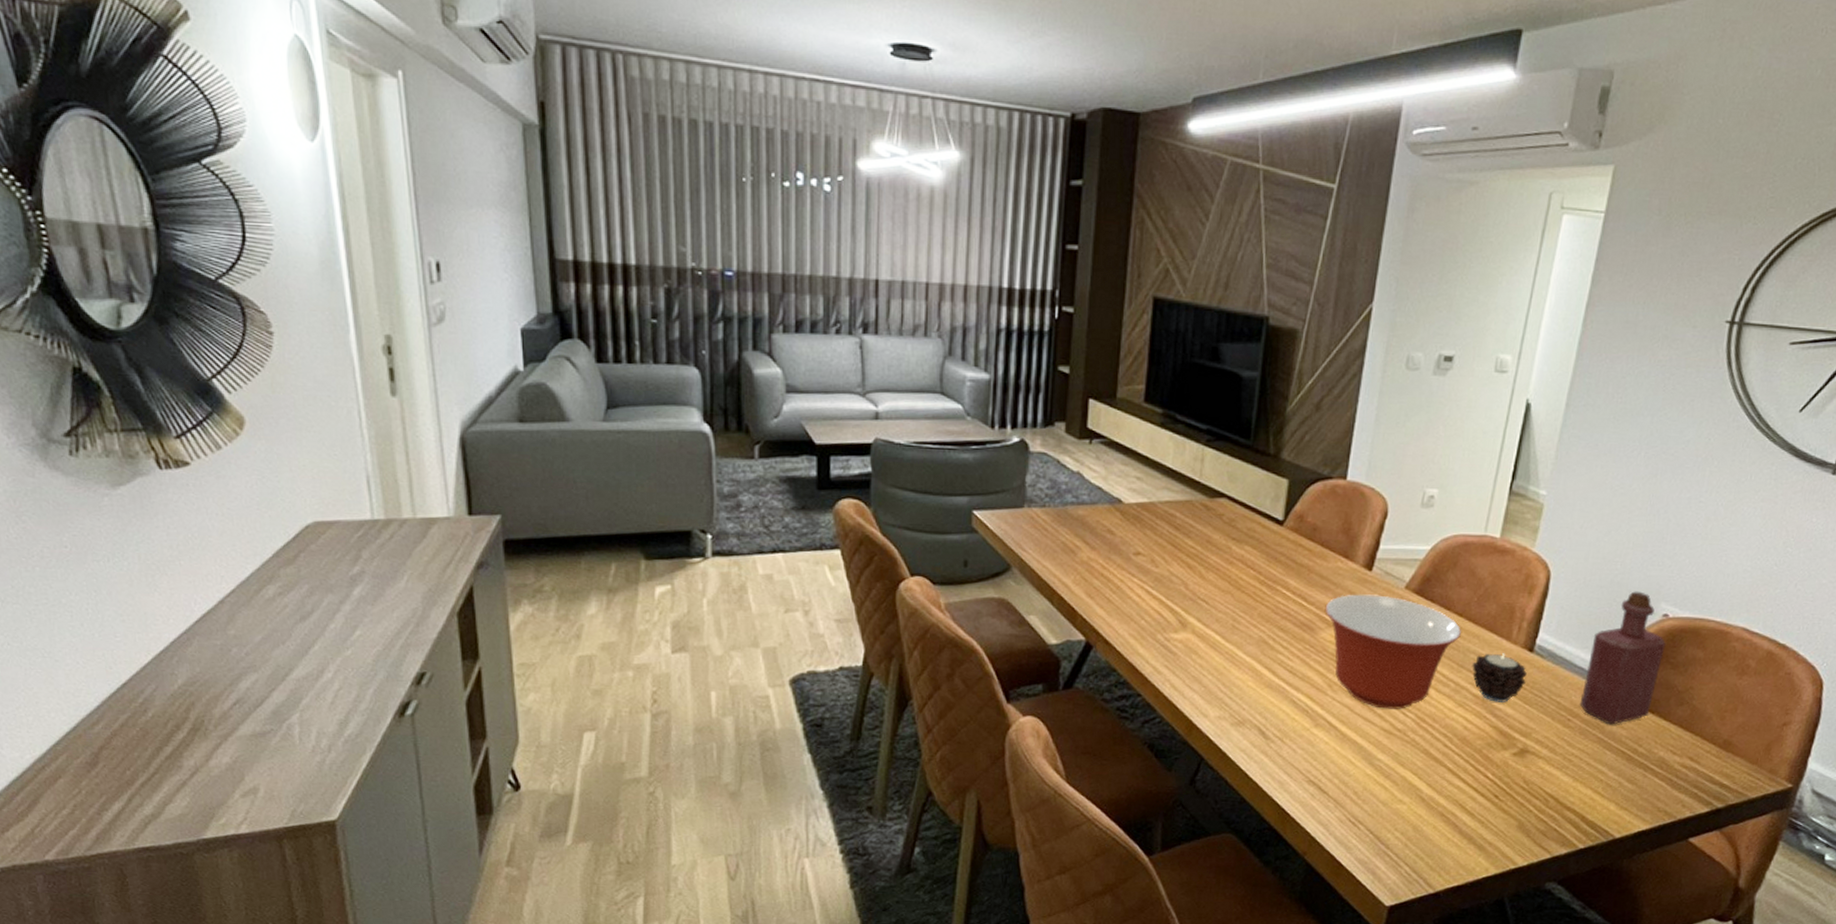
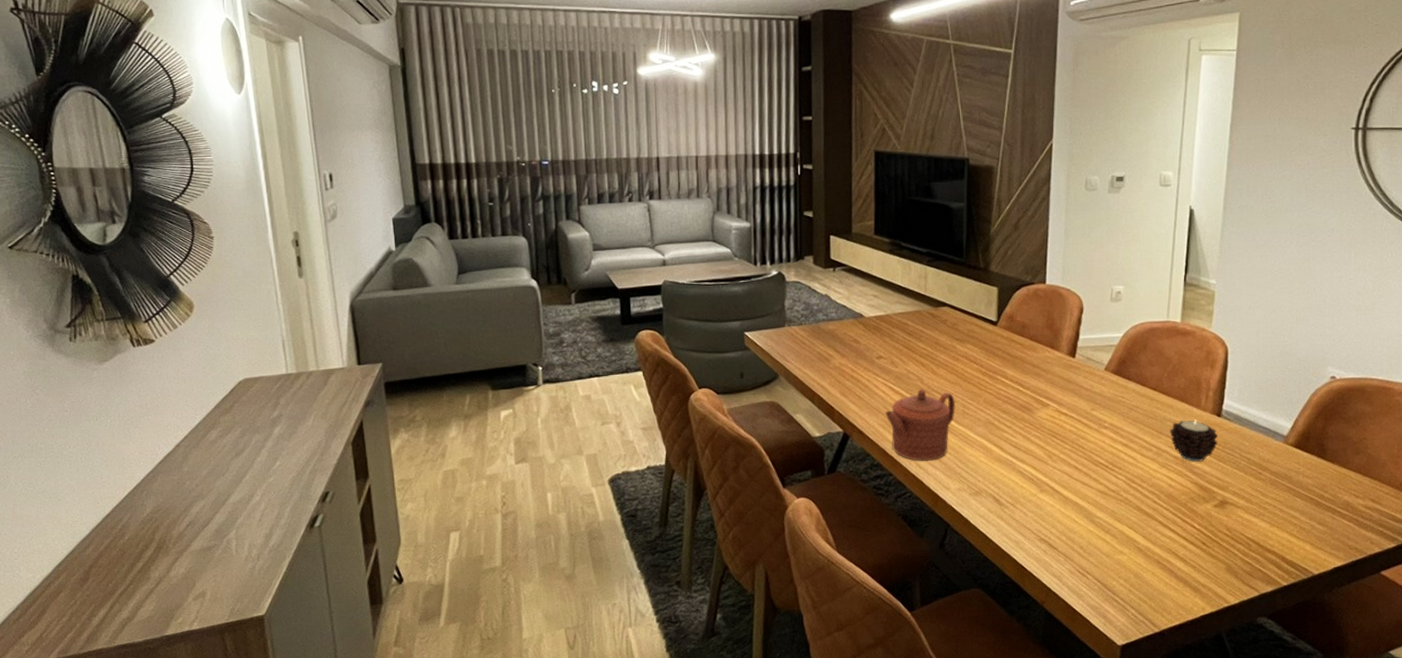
teapot: none [1139,595,1224,682] -> present [885,389,955,461]
mixing bowl: present [1325,594,1461,709] -> none [1039,377,1157,473]
bottle: present [1579,591,1666,725] -> none [1267,358,1336,475]

